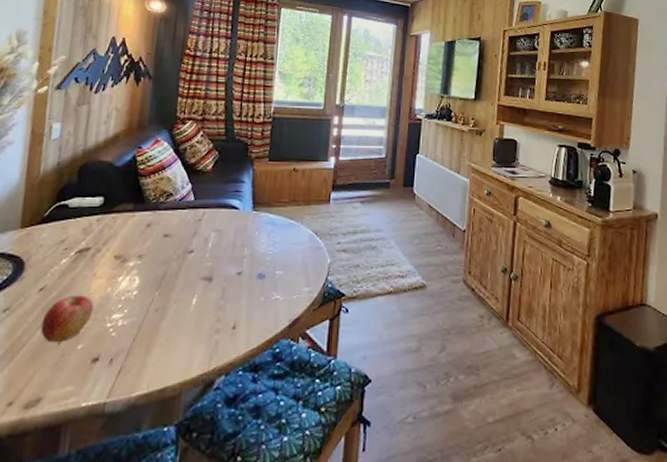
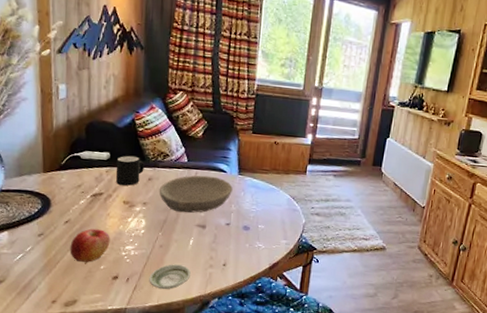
mug: none [108,198,144,235] -> present [115,155,145,186]
saucer: none [138,333,192,371] -> present [149,264,191,290]
bowl: none [158,215,246,264] -> present [159,175,233,213]

